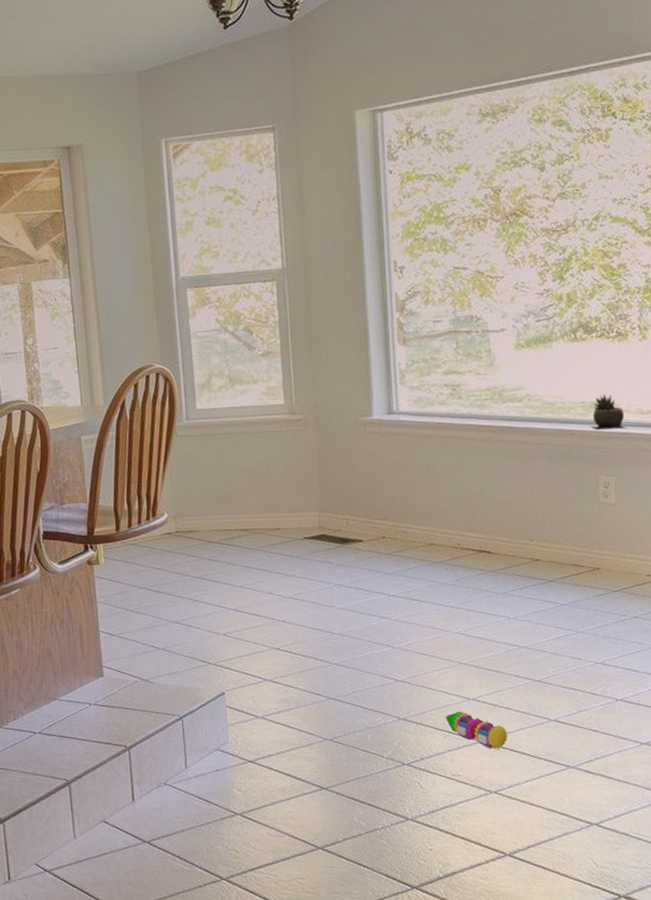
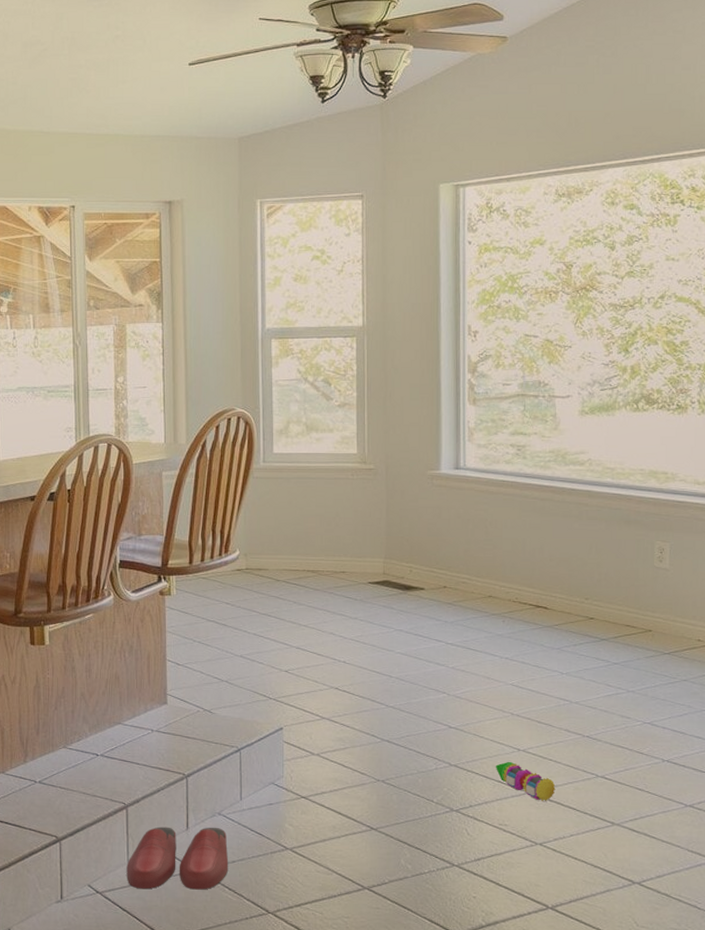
slippers: none [73,797,178,865] -> present [126,826,229,890]
succulent plant: present [590,394,626,431] -> none [648,463,683,498]

